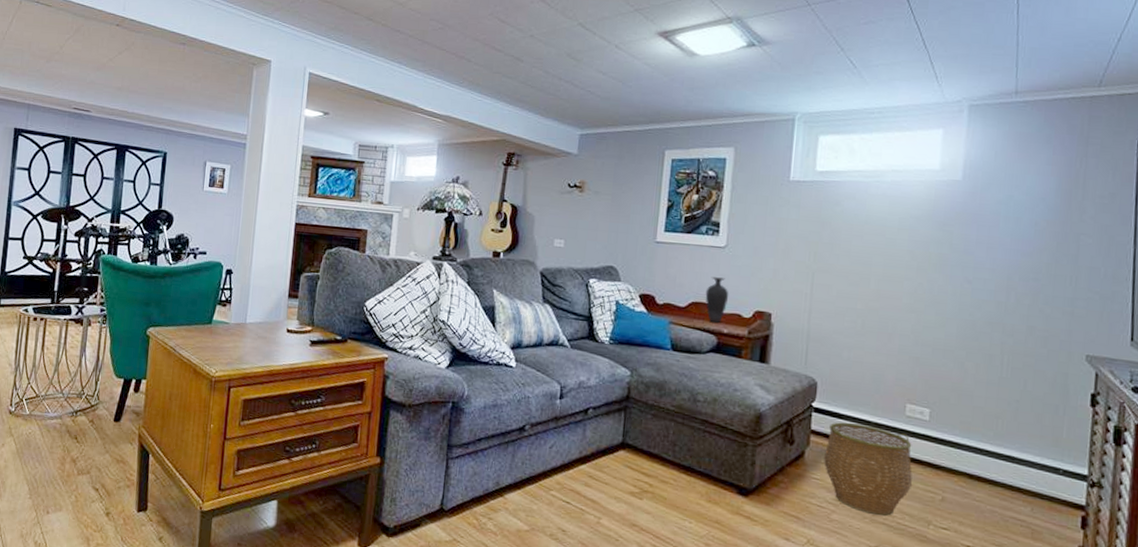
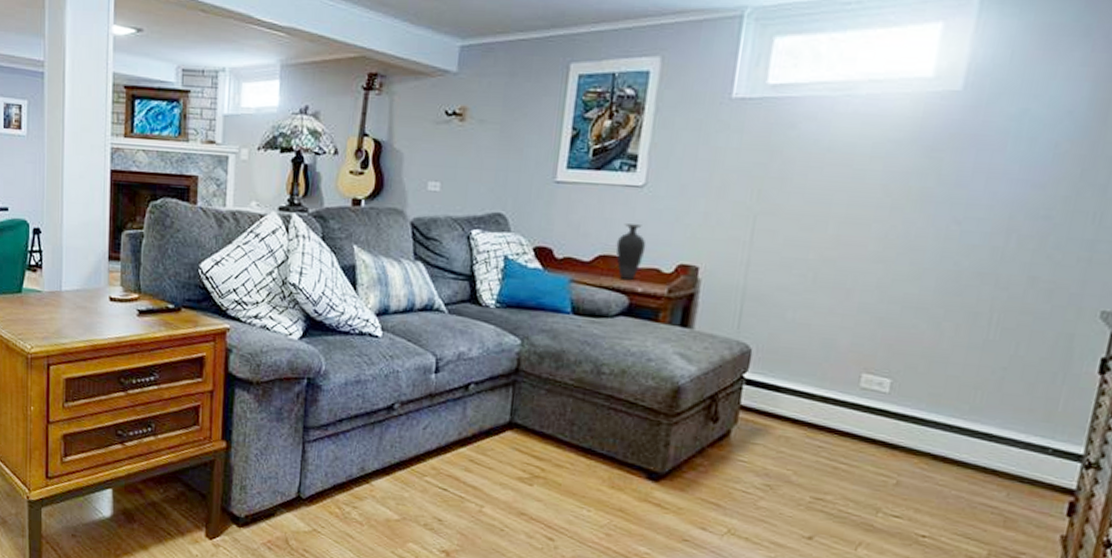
basket: present [823,422,913,516] -> none [752,395,865,502]

